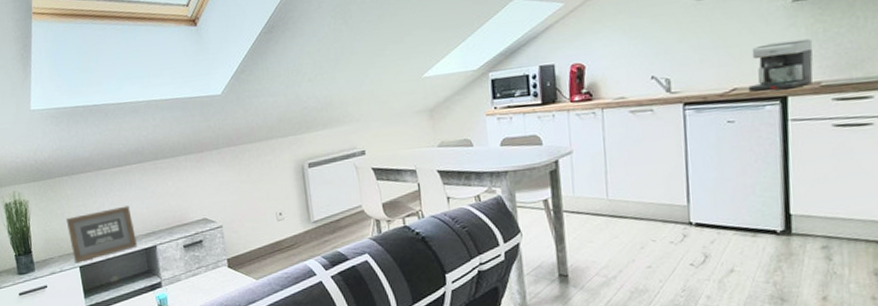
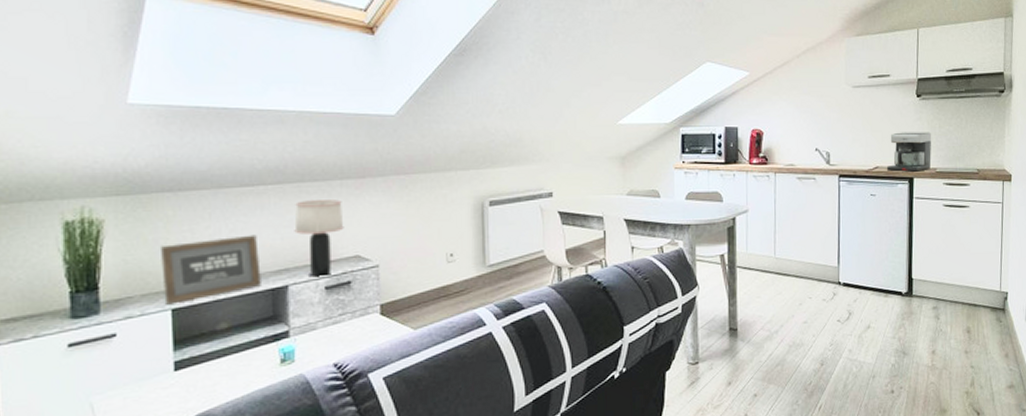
table lamp: none [153,172,192,238] -> present [294,200,344,277]

